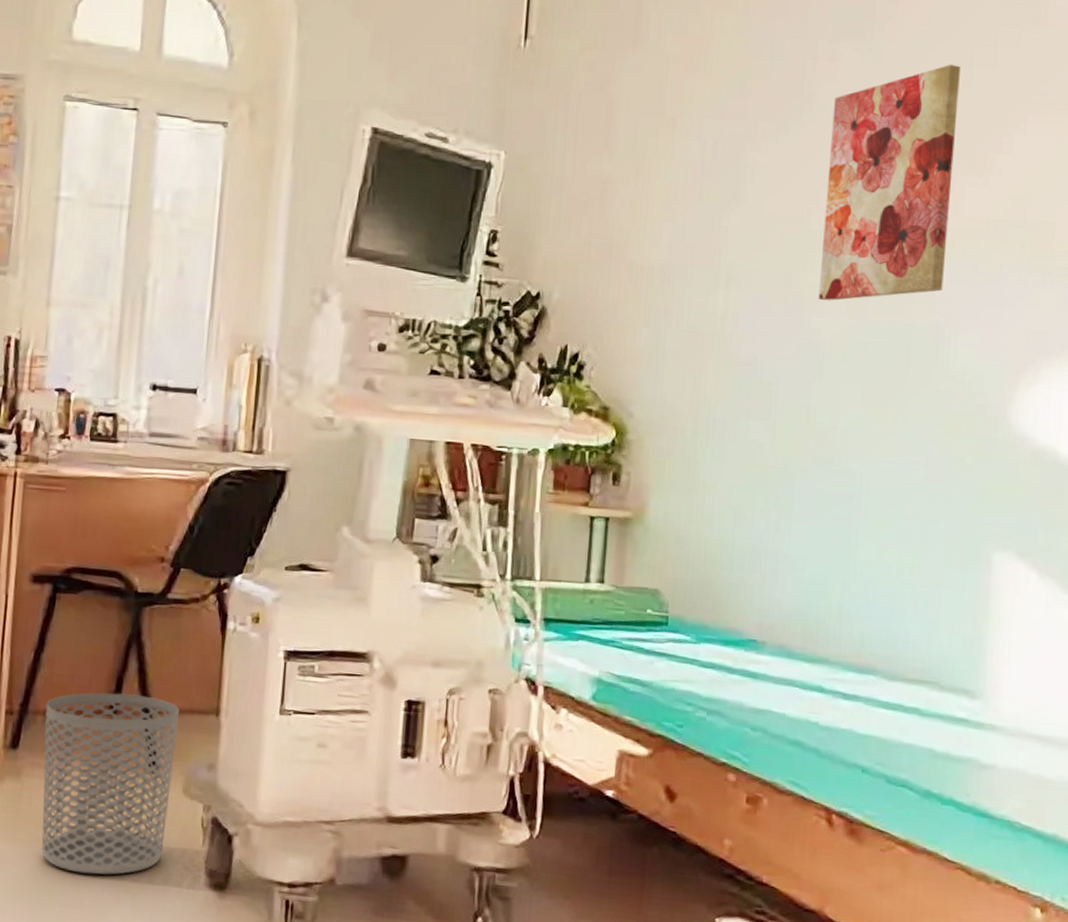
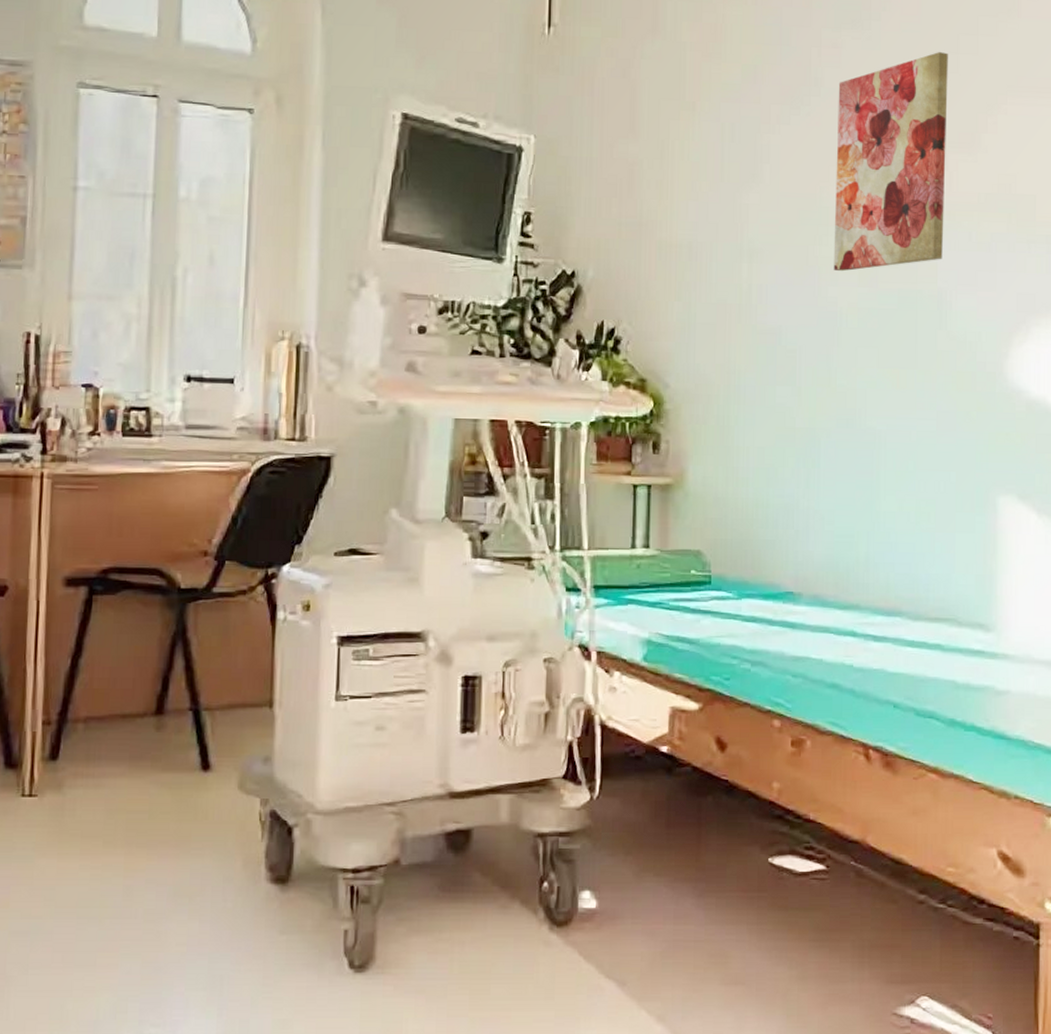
waste bin: present [41,692,179,875] -> none [86,693,230,882]

